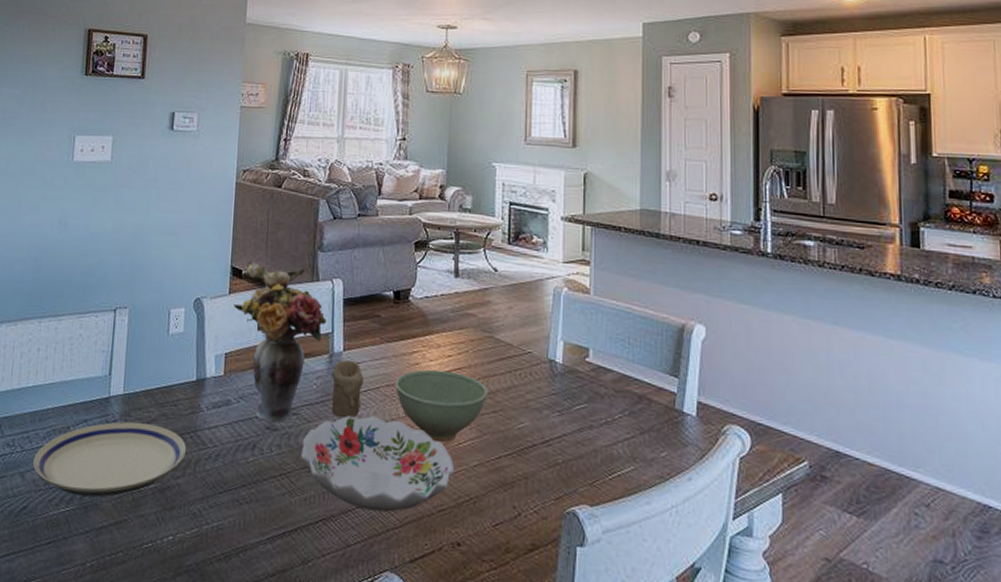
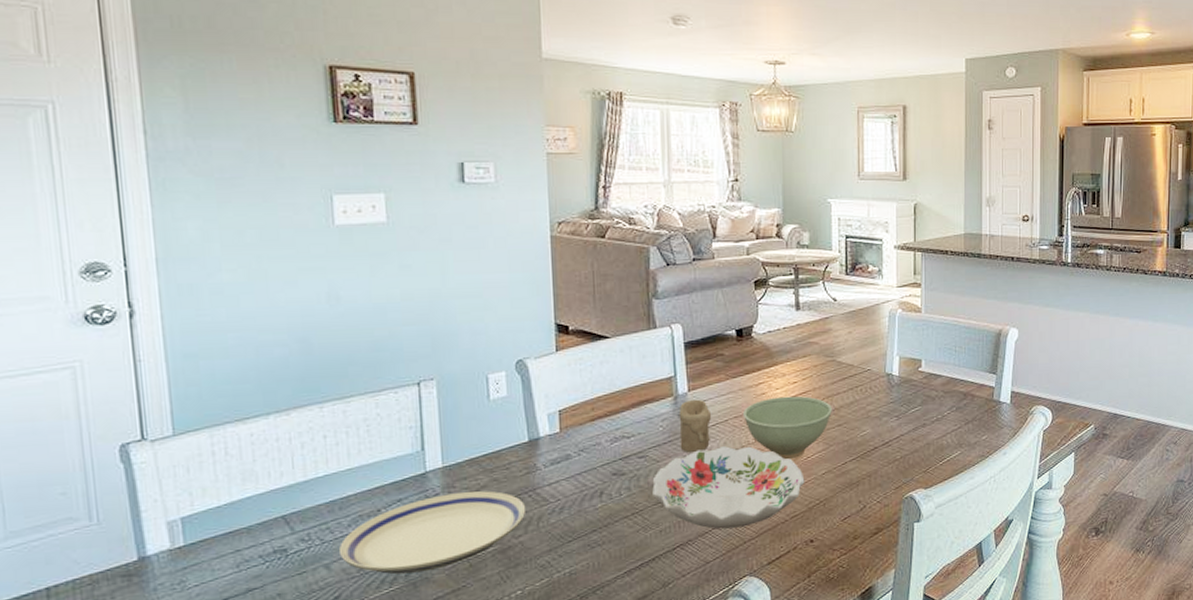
flower arrangement: present [233,261,326,422] -> none [563,316,668,468]

